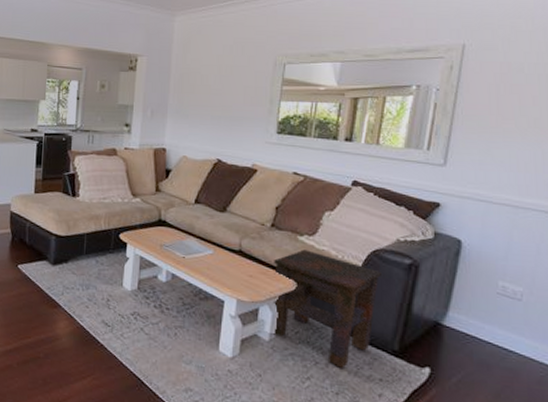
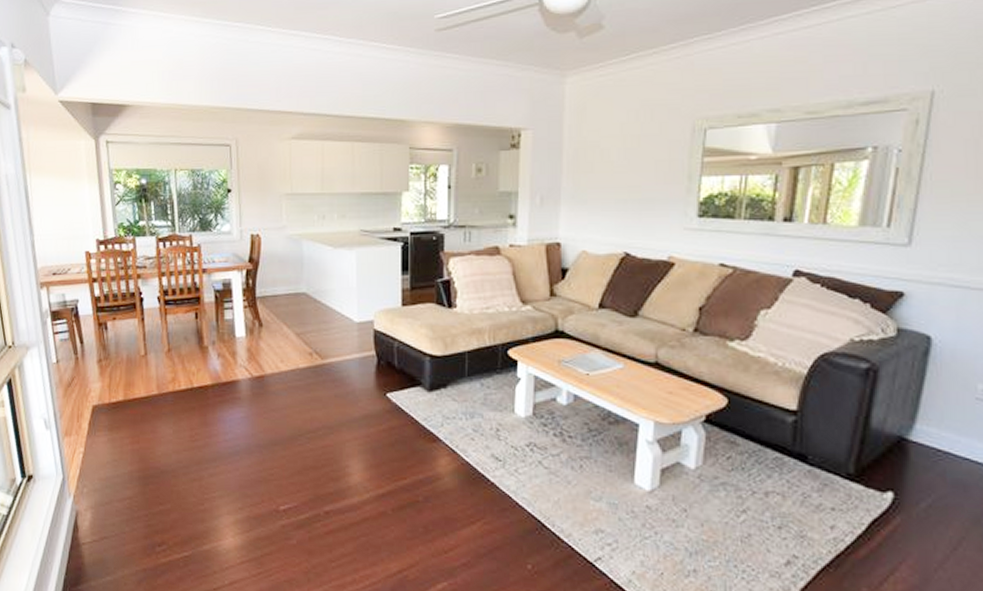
side table: present [274,249,381,368] -> none [699,357,832,497]

